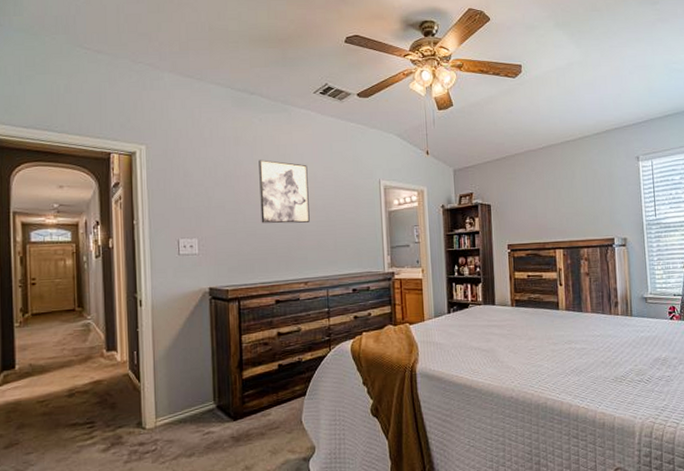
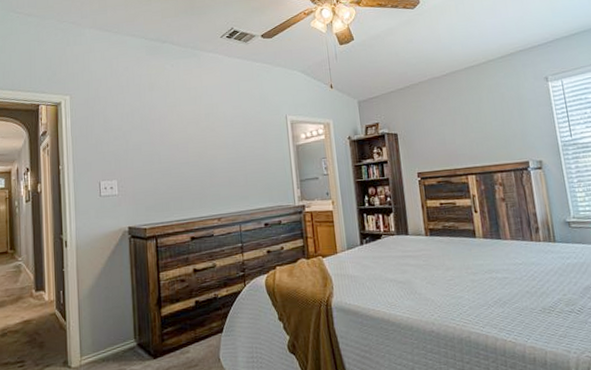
wall art: present [259,159,310,224] -> none [171,102,221,163]

